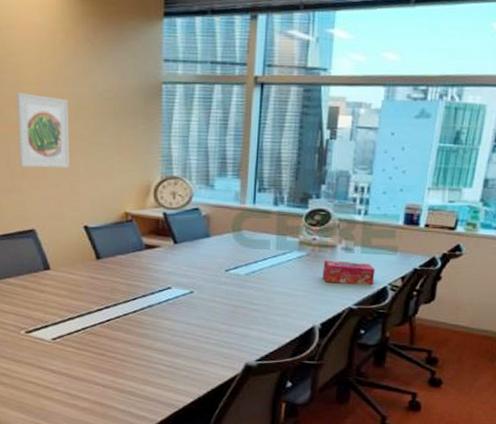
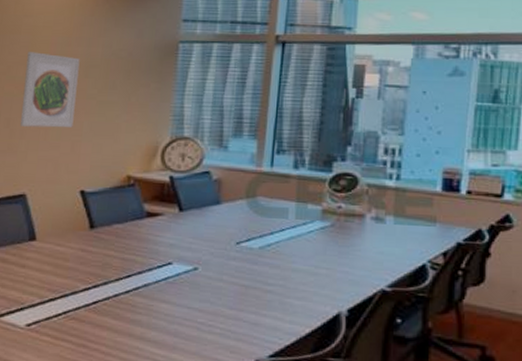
tissue box: present [322,260,375,286] -> none [349,231,411,263]

